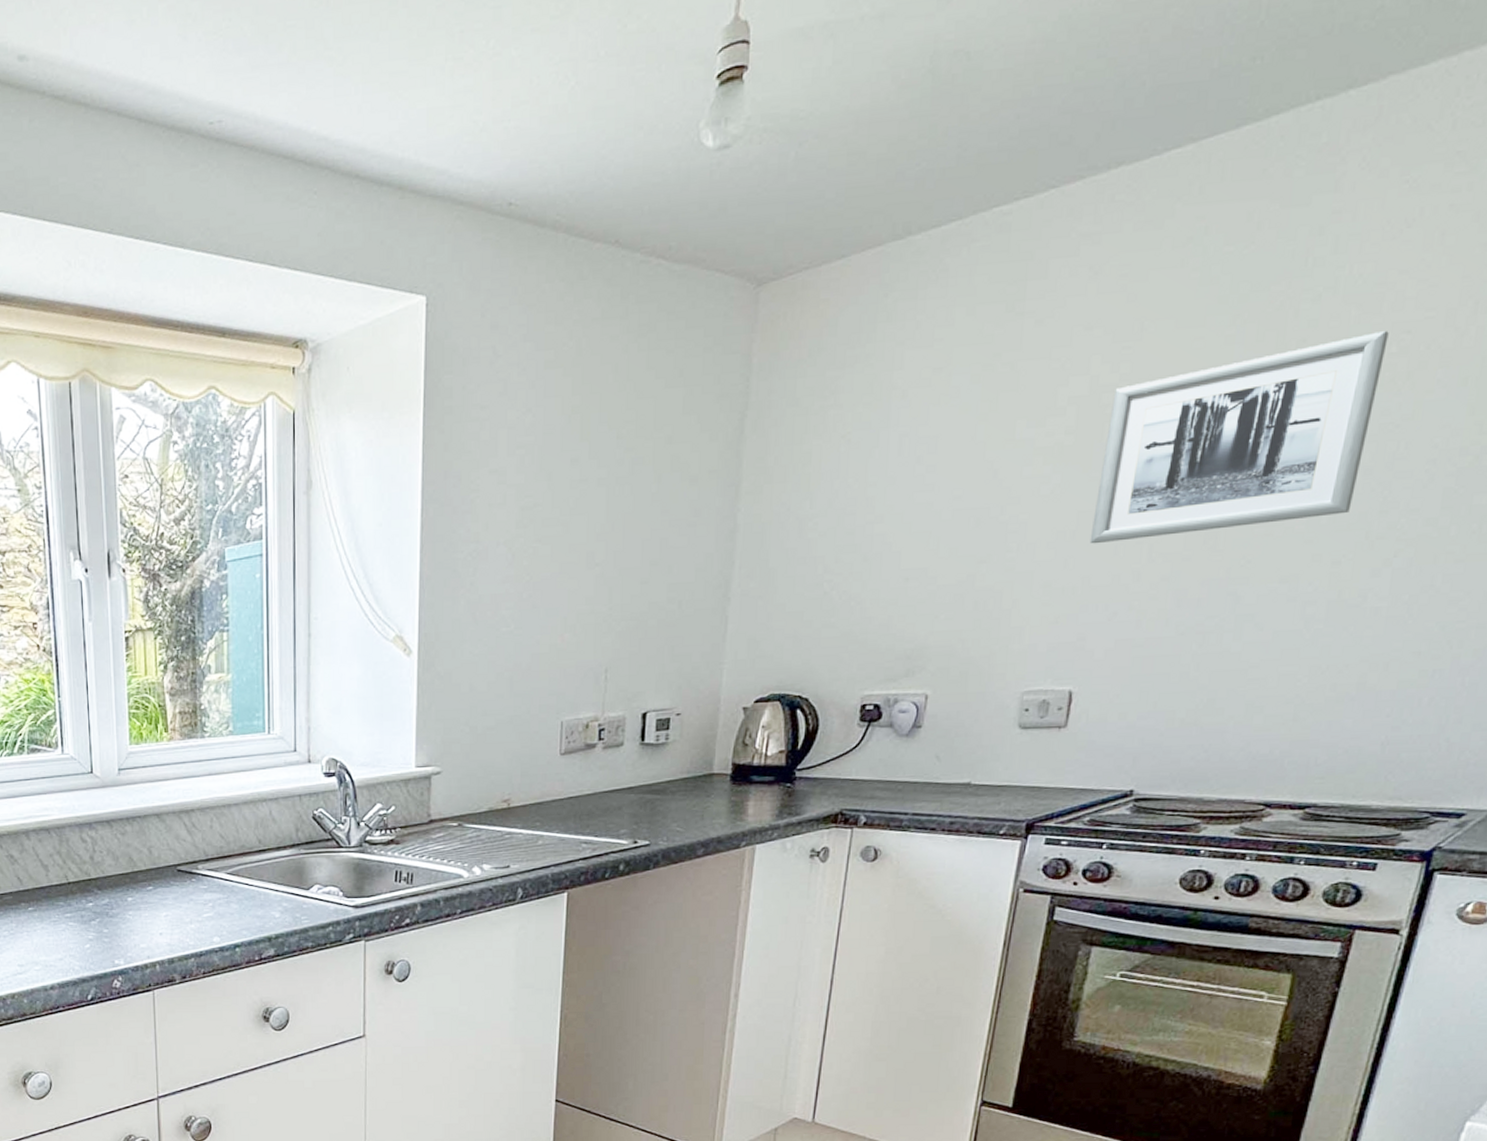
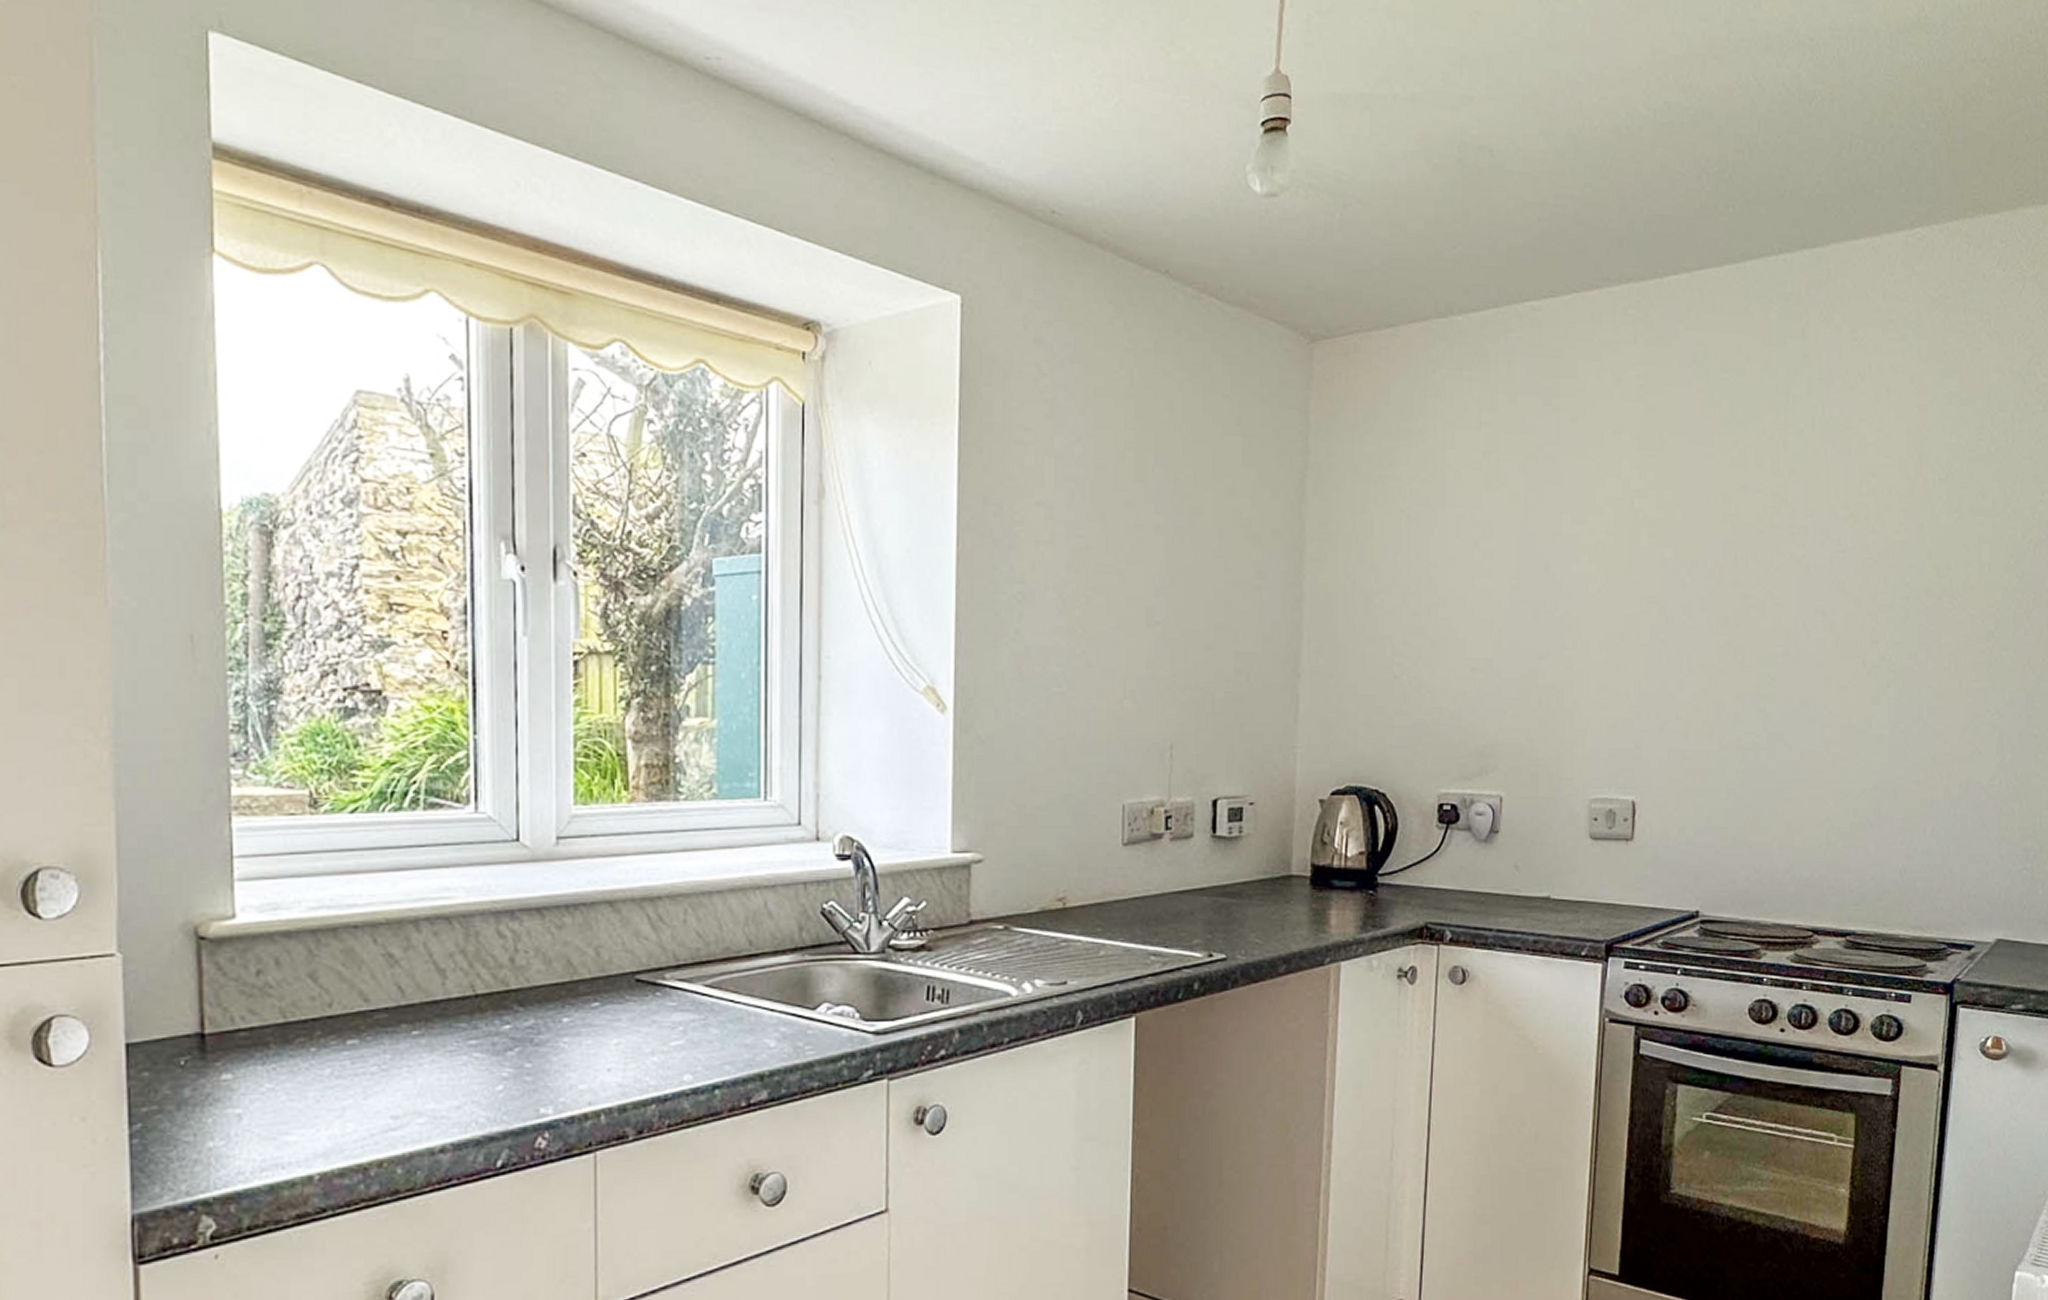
wall art: present [1089,330,1389,544] -> none [1636,471,1859,649]

